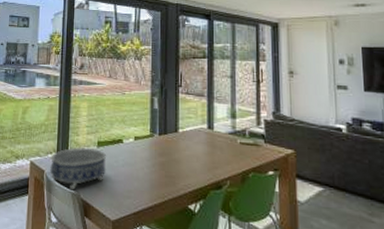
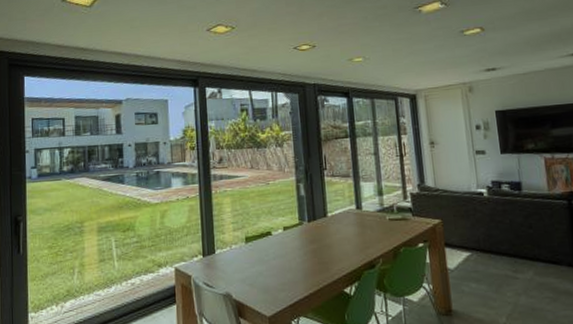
decorative bowl: present [50,147,107,191] -> none [197,245,257,292]

